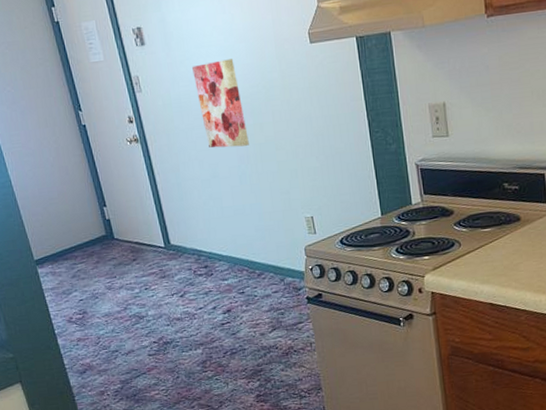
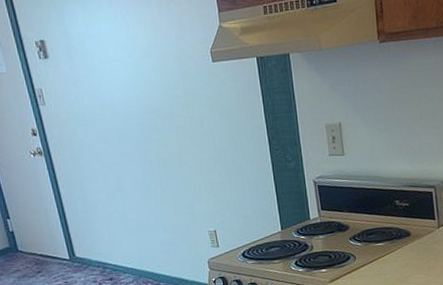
wall art: present [192,59,249,148] -> none [96,74,153,162]

